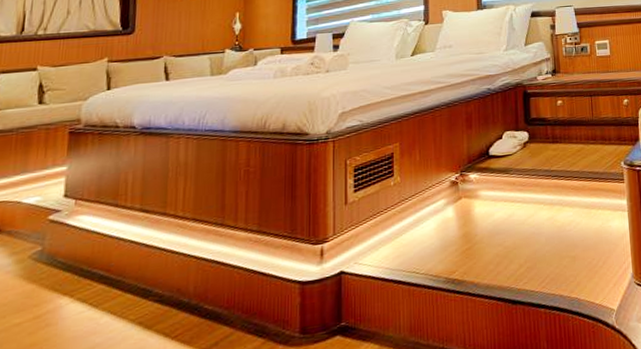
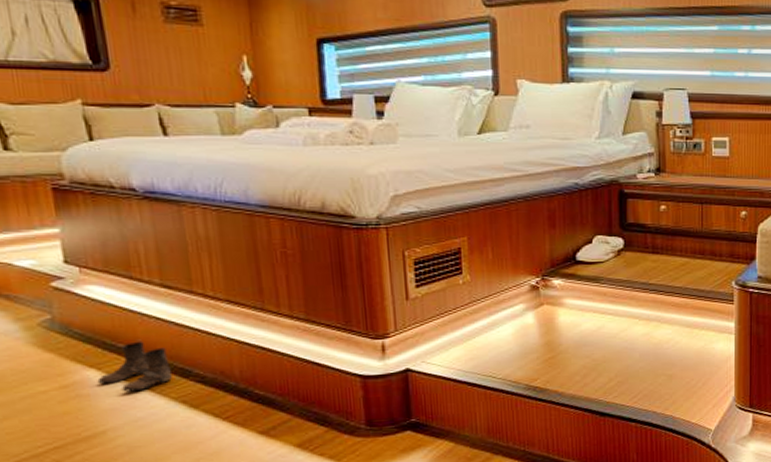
boots: none [67,265,134,318] -> present [97,341,172,392]

